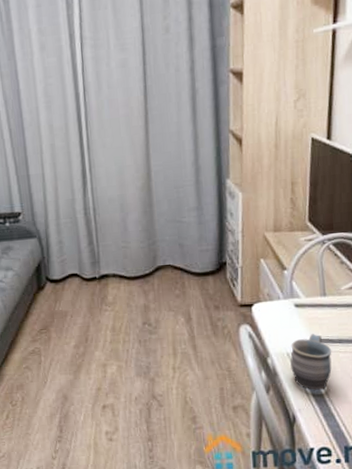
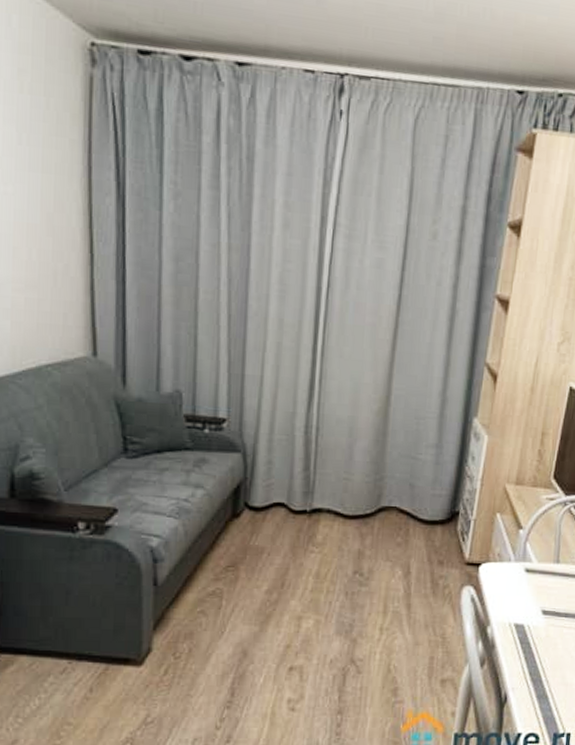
mug: present [290,334,332,391] -> none [510,604,557,669]

